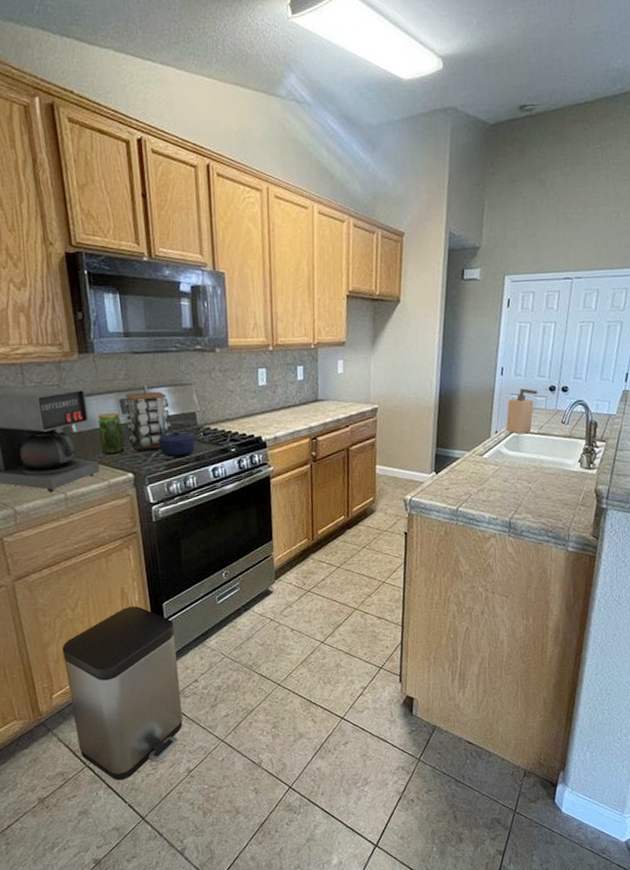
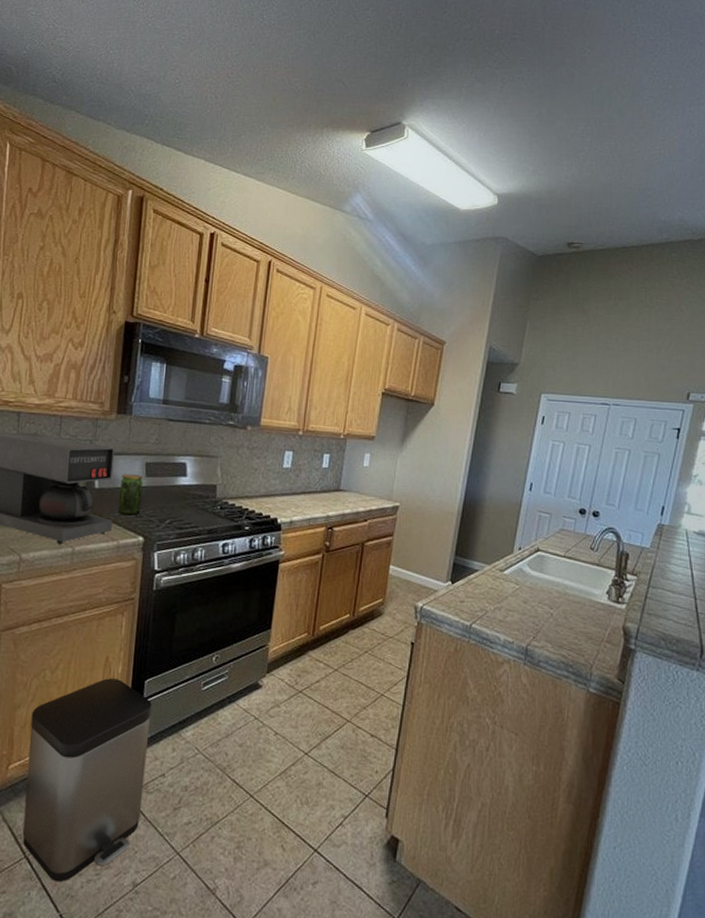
spice rack: present [124,384,172,451] -> none [146,451,193,517]
cooking pot: present [158,430,196,458] -> none [175,500,212,528]
soap dispenser: present [505,388,538,435] -> none [529,507,567,555]

